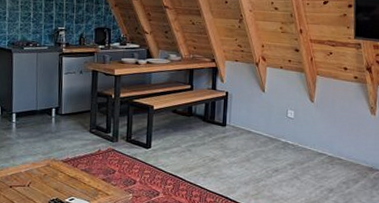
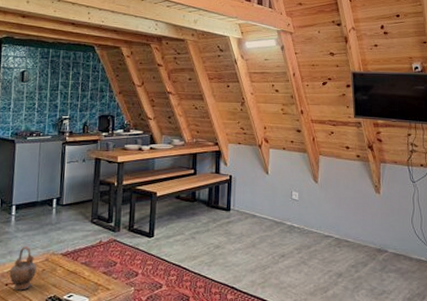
teapot: none [13,152,39,193] -> present [9,247,37,291]

